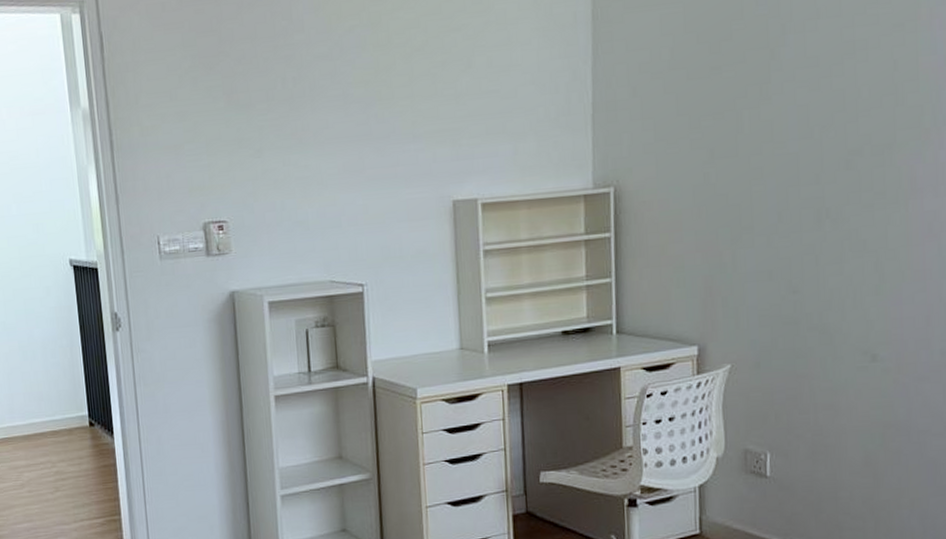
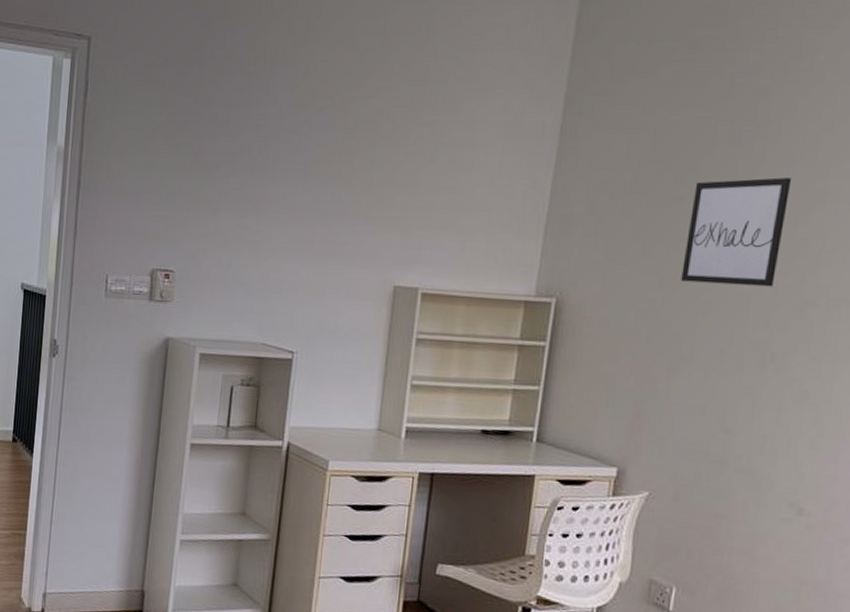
wall art: none [730,31,821,151] -> present [681,177,792,287]

